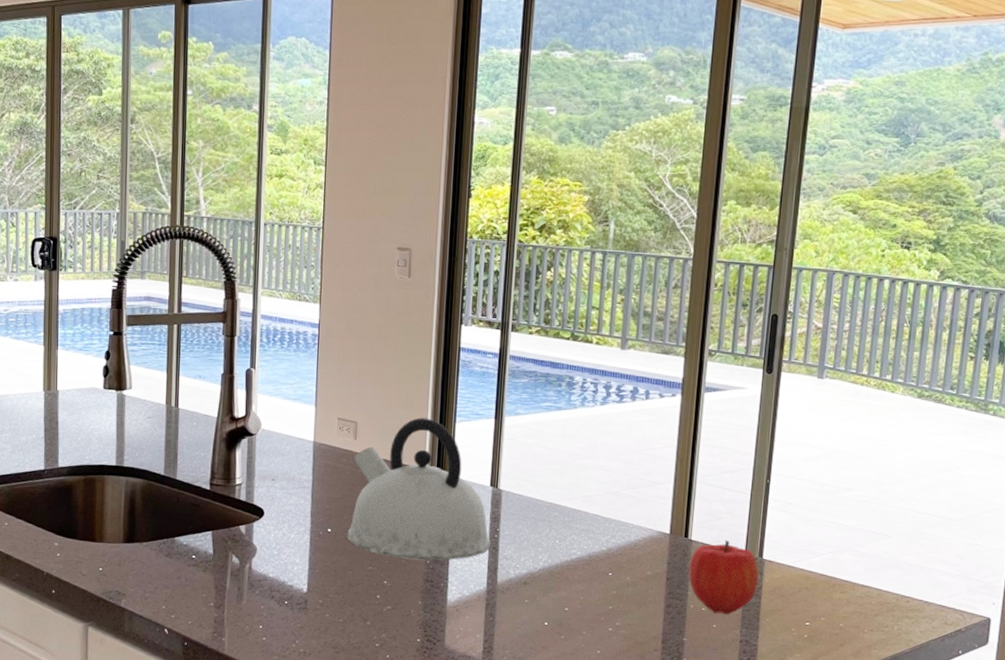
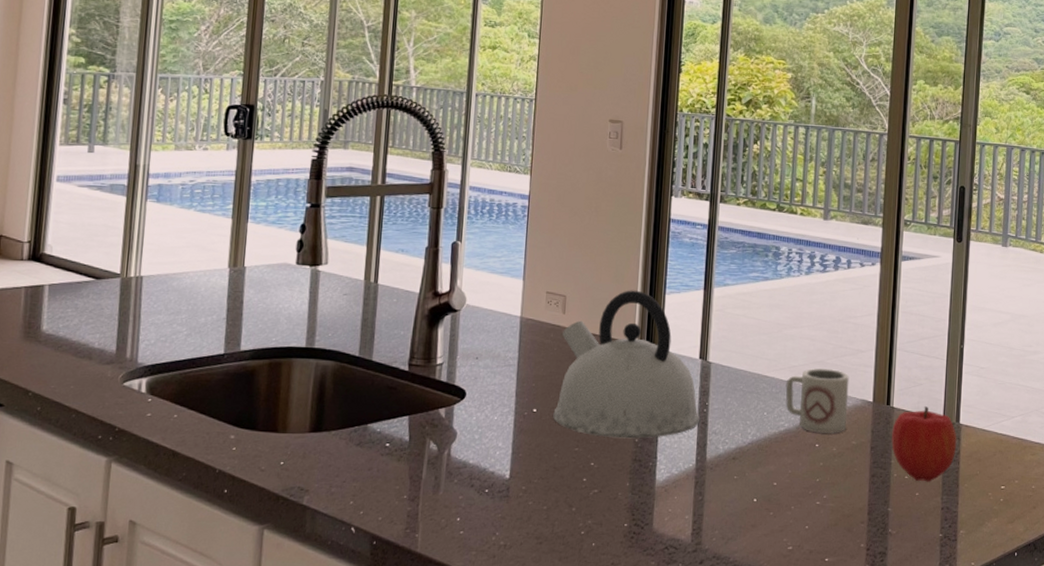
cup: none [578,499,646,563] -> present [785,368,849,433]

